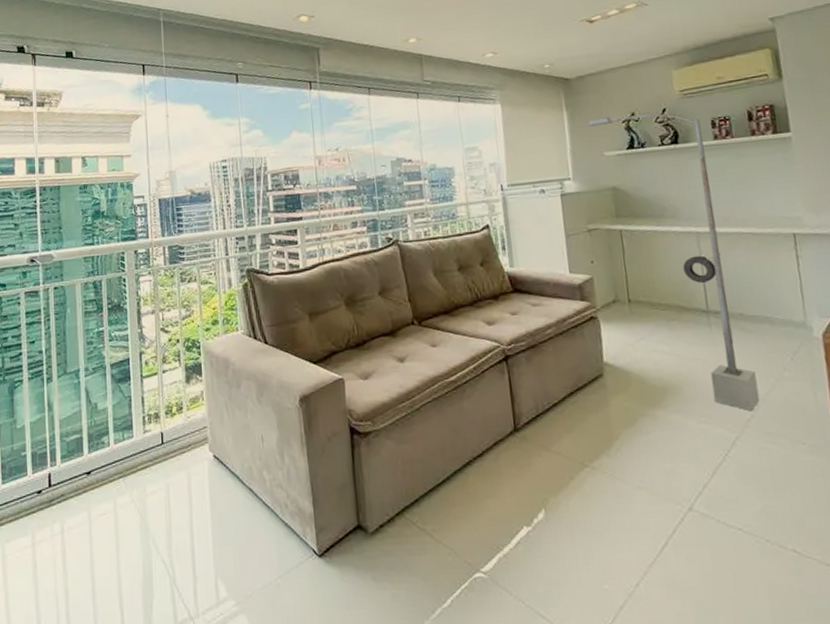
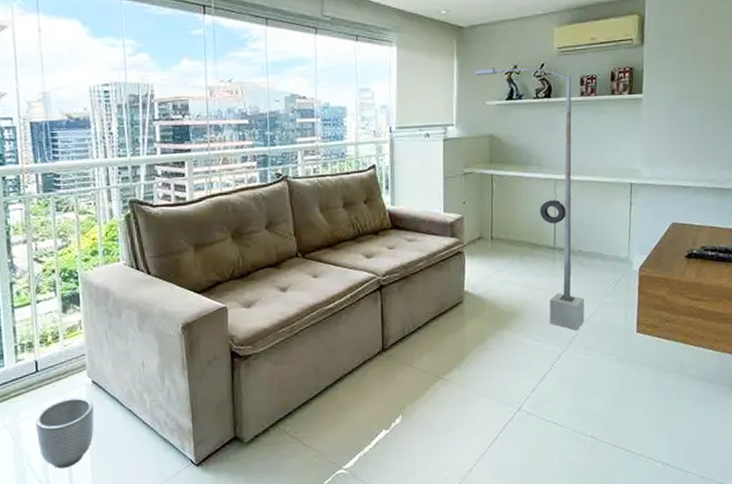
planter: none [161,472,216,550] -> present [35,397,95,468]

